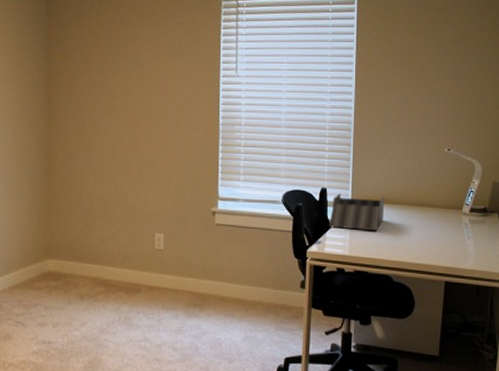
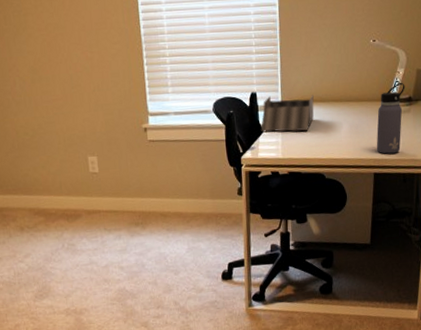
water bottle: none [448,193,480,263] -> present [376,83,405,154]

